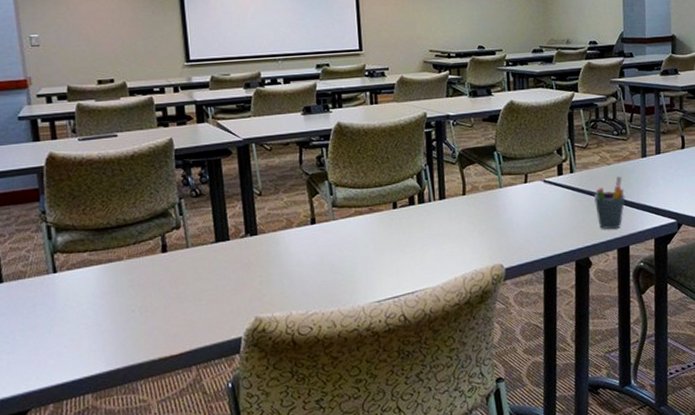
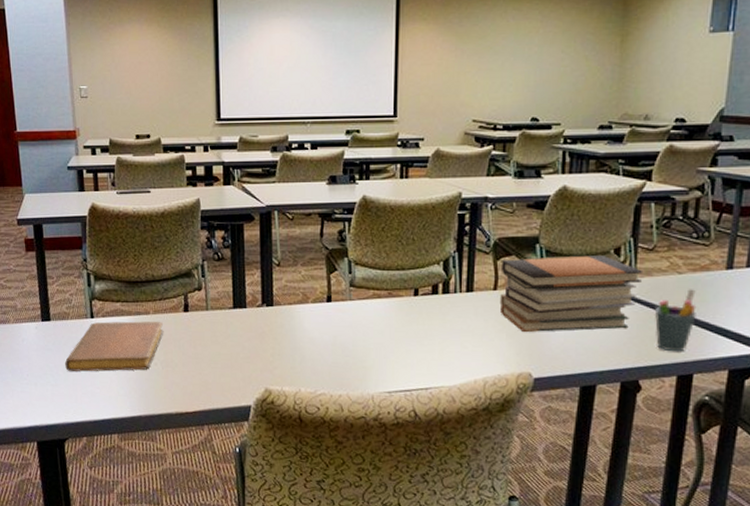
notebook: none [23,266,141,334] -> present [65,321,164,372]
book stack: none [467,156,581,230] -> present [499,255,643,333]

